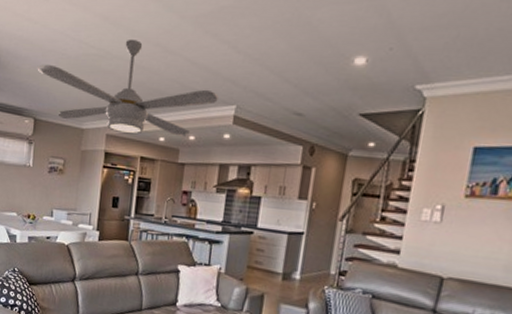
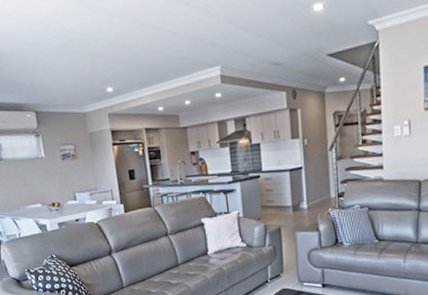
ceiling fan: present [37,39,219,136] -> none [25,19,203,110]

